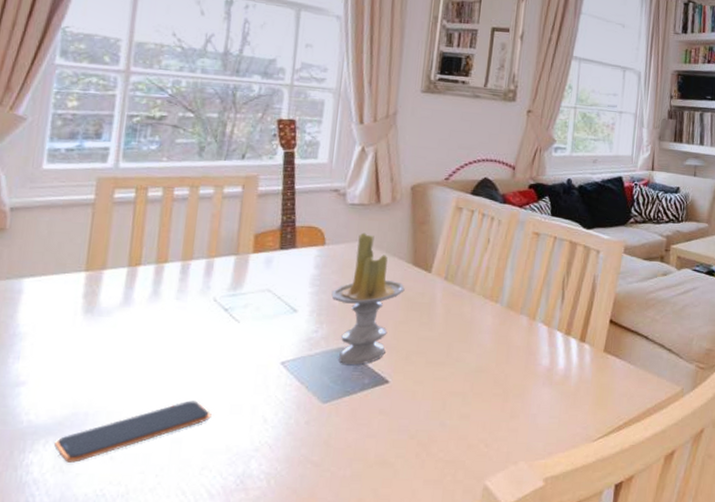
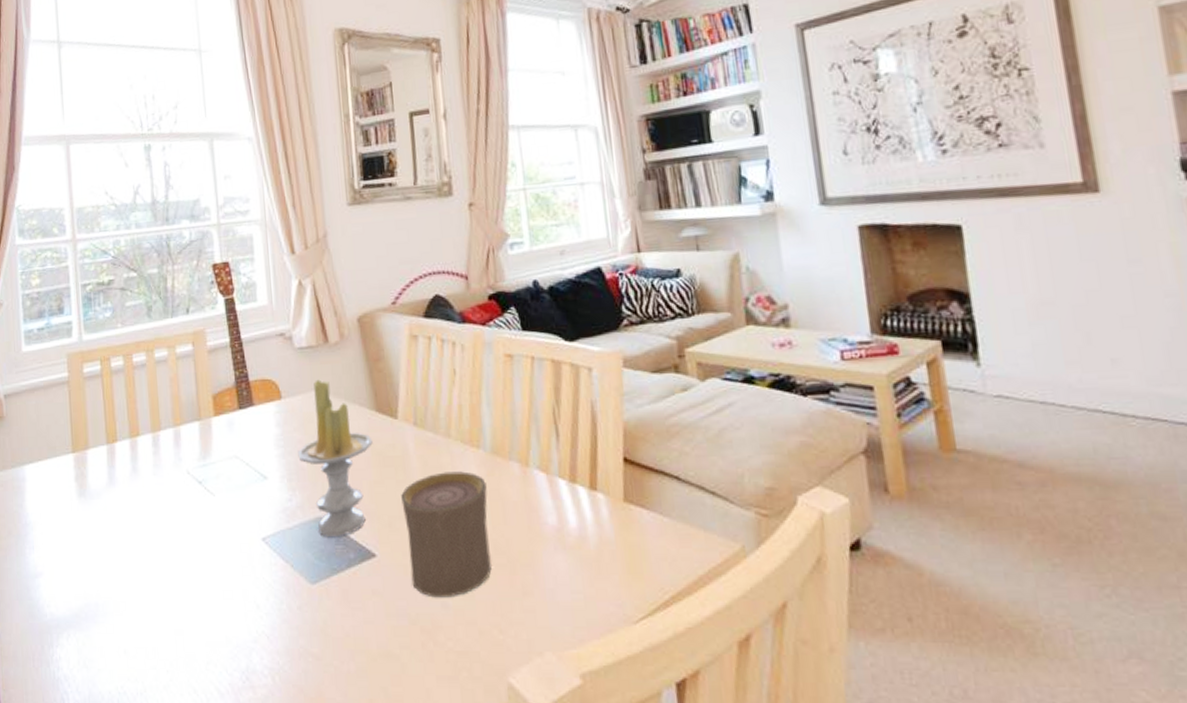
smartphone: present [54,400,212,463] -> none [75,586,206,657]
cup: none [417,319,498,418] -> present [401,471,492,598]

